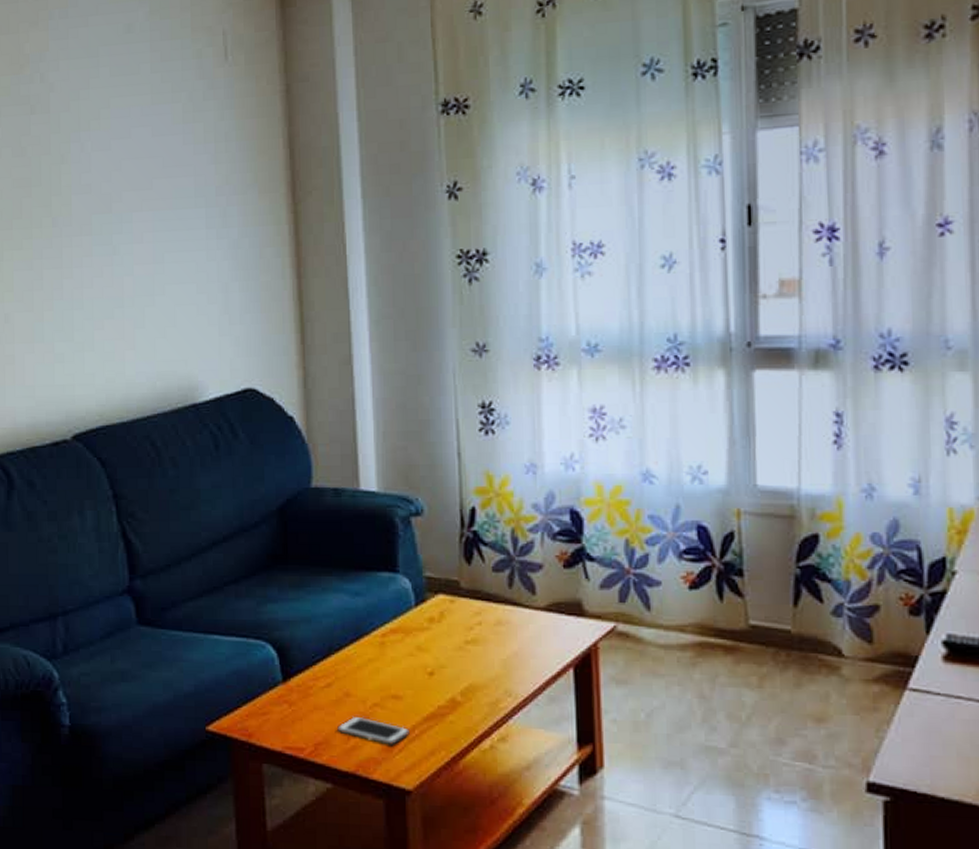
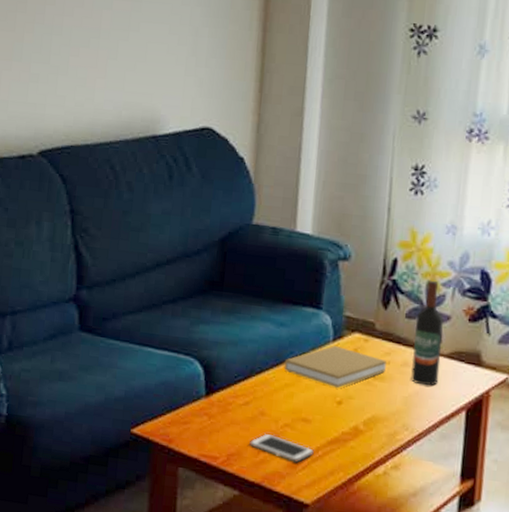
book: none [364,611,478,658] -> present [284,346,386,389]
wine bottle: none [504,528,538,645] -> present [411,281,444,386]

